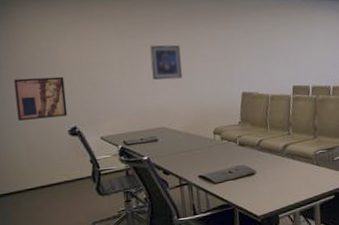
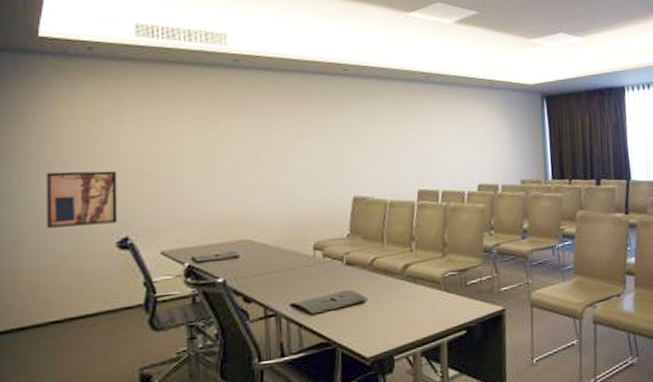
wall art: present [150,45,182,80] -> none [235,134,277,179]

